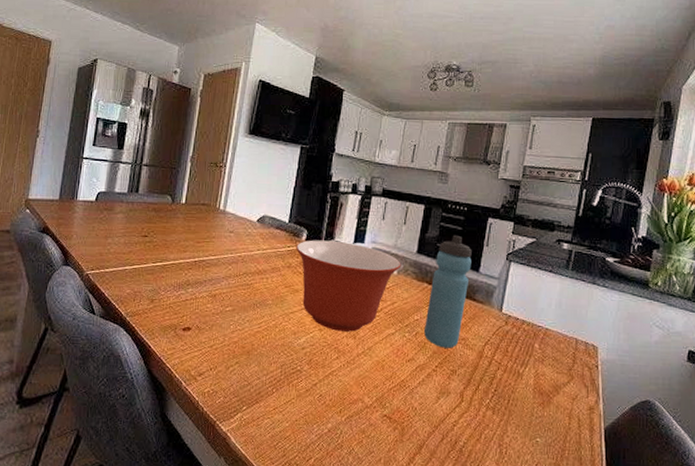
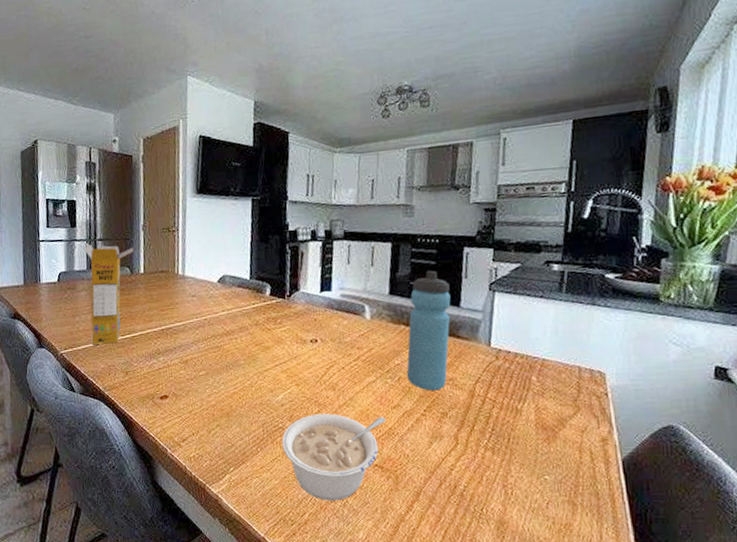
cereal box: none [121,166,178,270] -> present [83,242,134,345]
mixing bowl: present [296,240,401,332] -> none [261,292,374,384]
legume: none [297,360,400,448] -> present [282,414,386,501]

